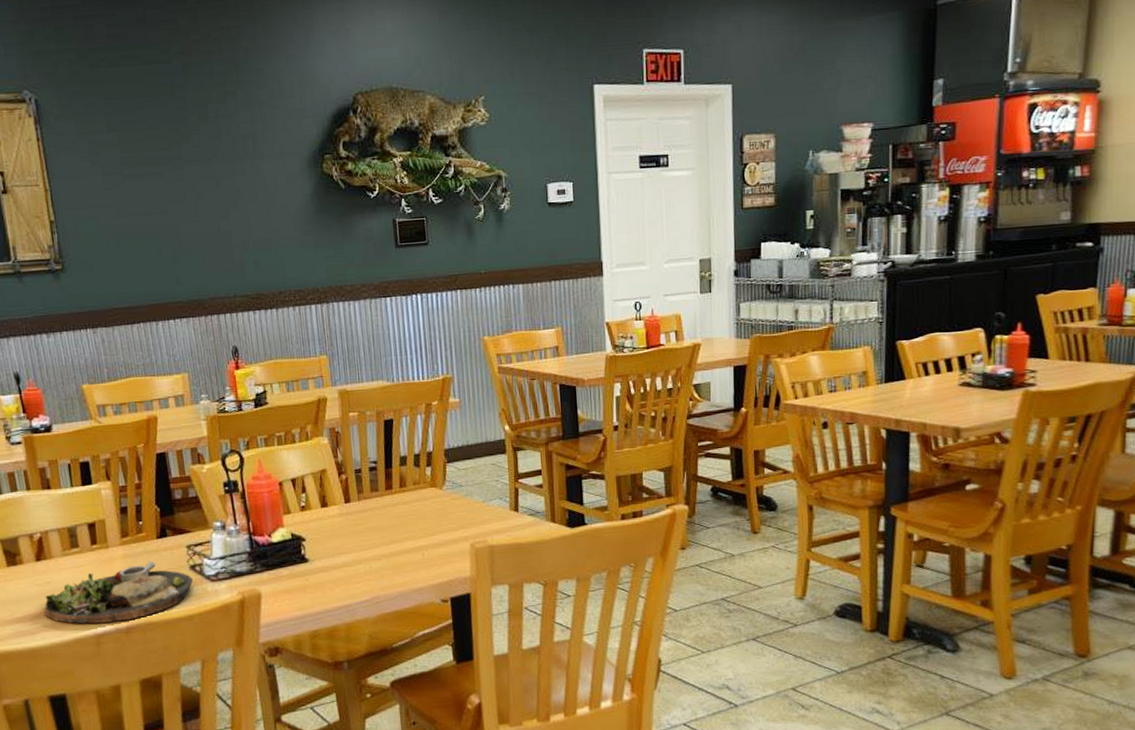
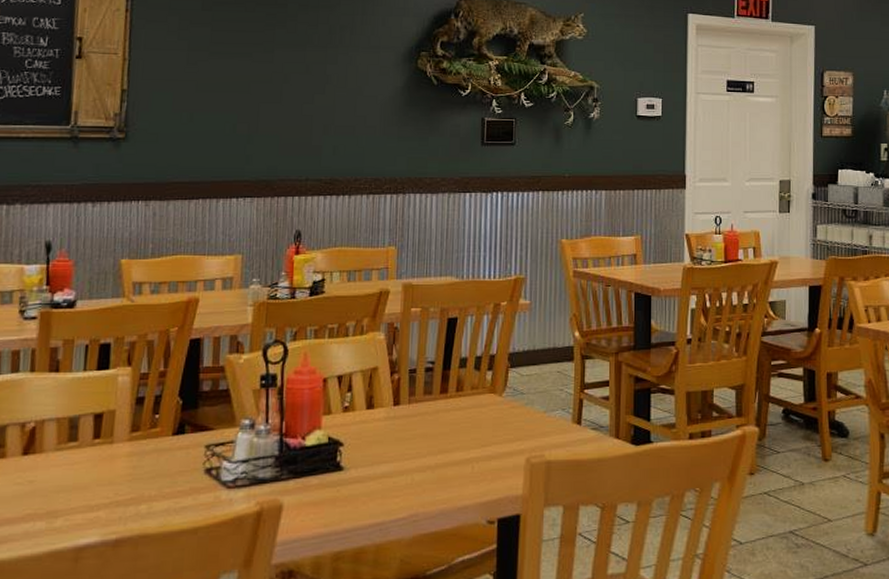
dinner plate: present [43,561,193,624] -> none [17,461,206,534]

